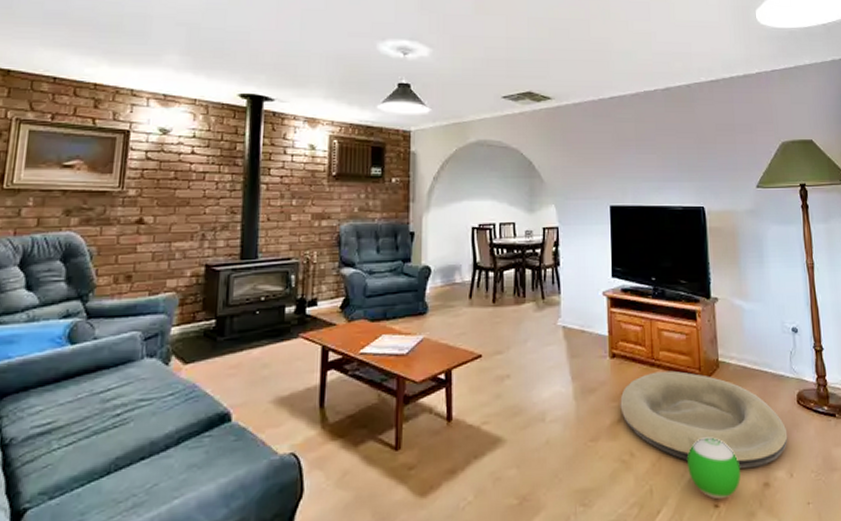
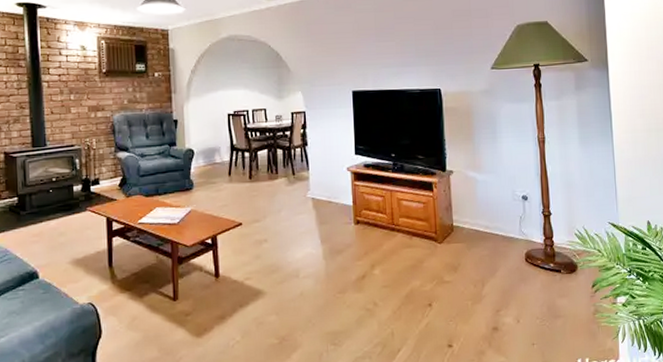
dog bed: present [620,370,788,468] -> none [364,234,516,315]
toy ball: present [687,437,741,500] -> none [424,289,472,341]

